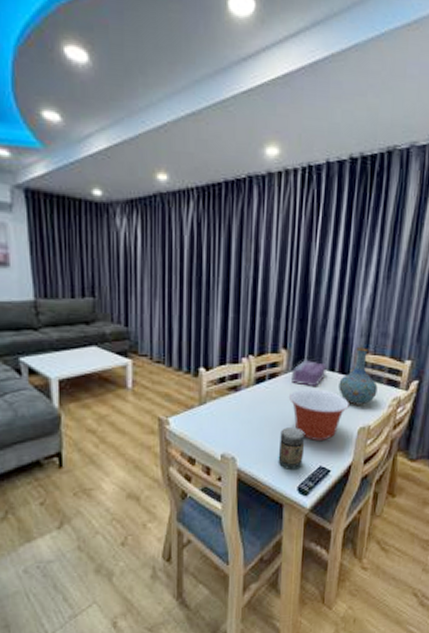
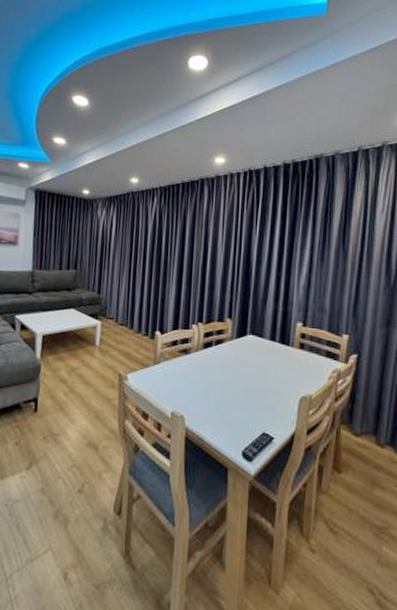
jar: present [278,427,305,470] -> none [223,391,249,434]
mixing bowl: present [289,389,349,442] -> none [234,355,290,408]
tissue box: present [291,359,327,388] -> none [235,328,268,355]
vase: present [339,348,378,405] -> none [280,320,317,375]

